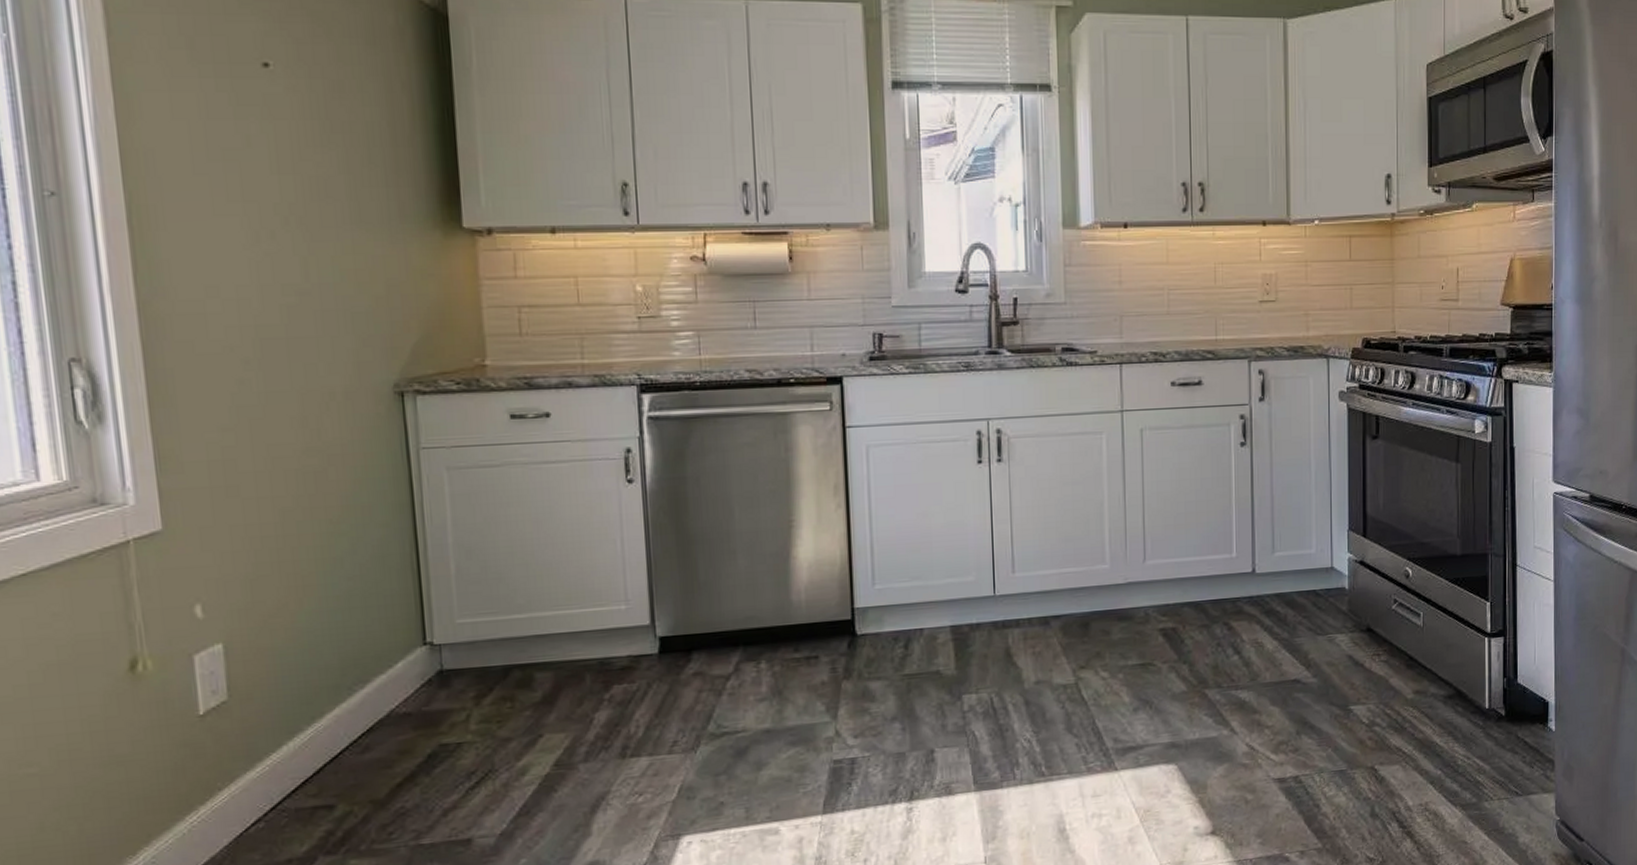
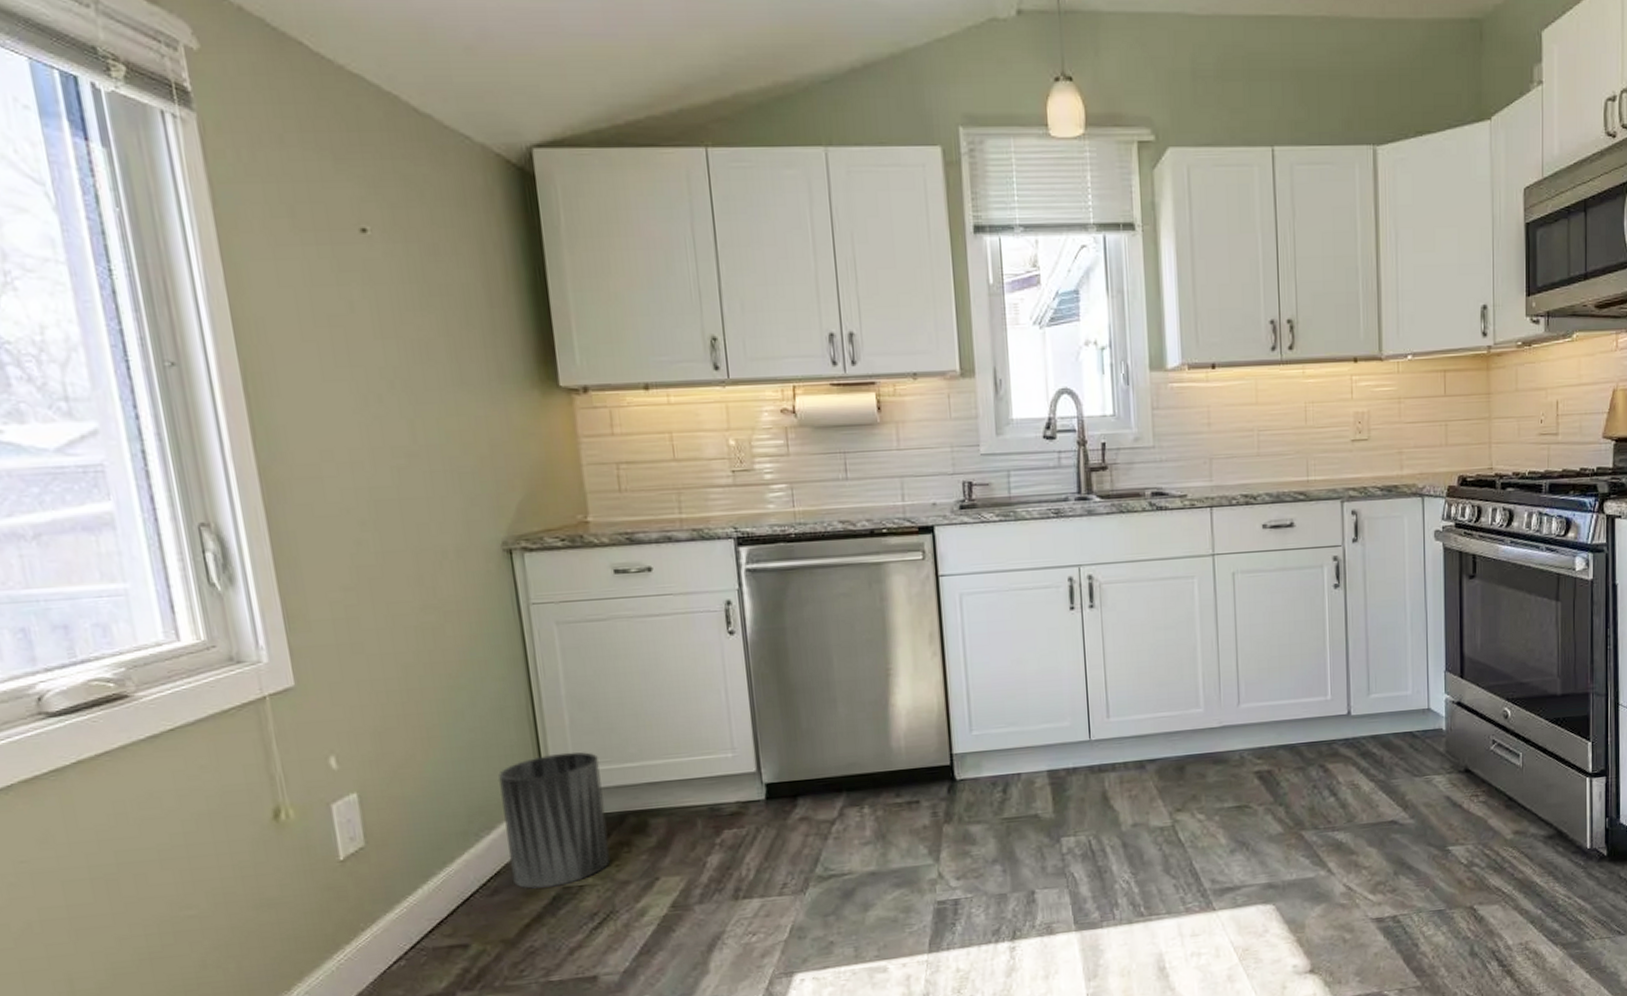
trash can: none [376,602,492,746] -> present [498,752,611,889]

